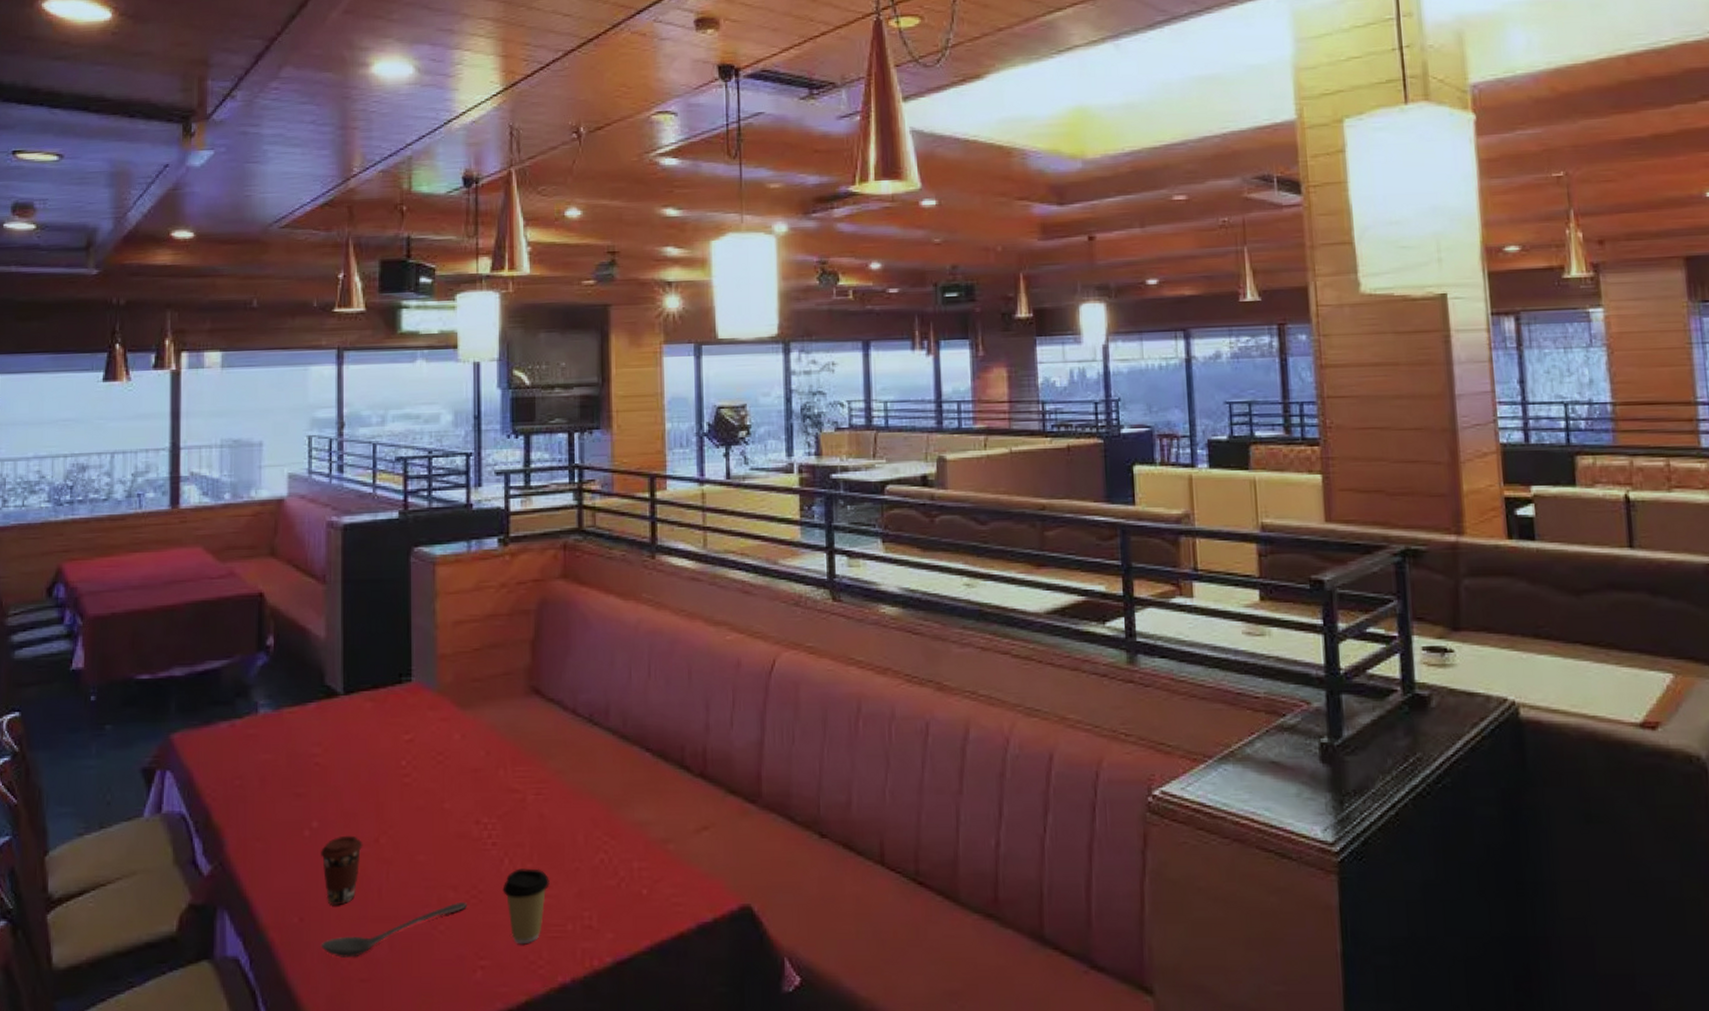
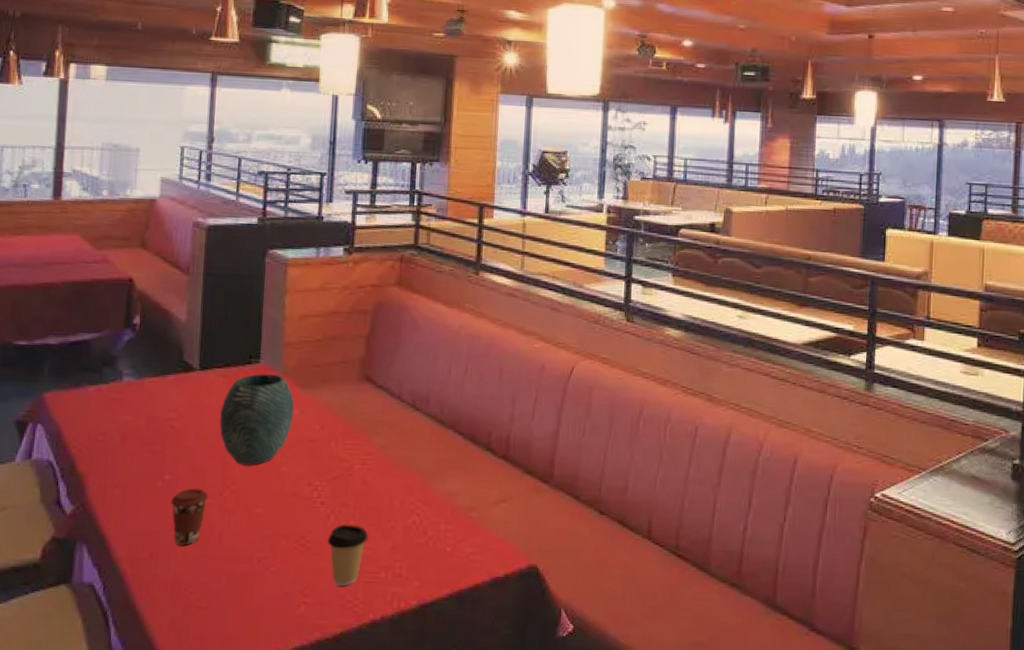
stirrer: present [321,901,467,958] -> none [166,548,296,589]
vase: none [371,694,454,805] -> present [220,374,295,466]

